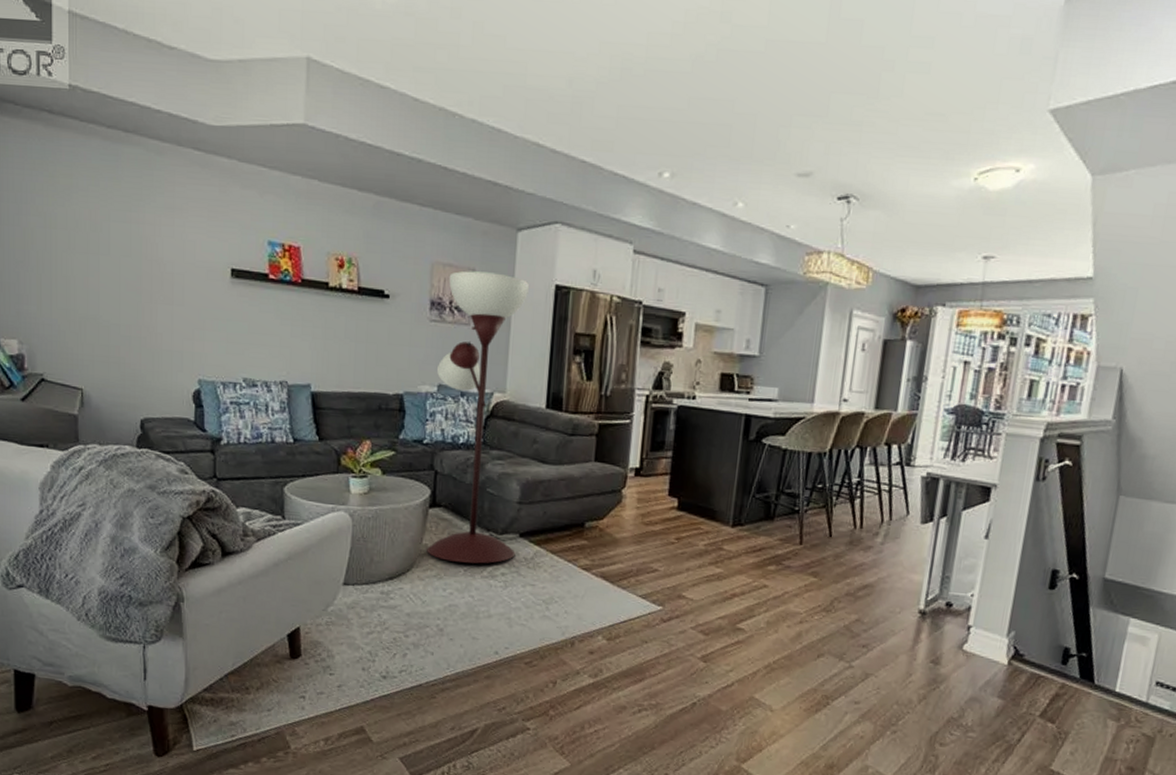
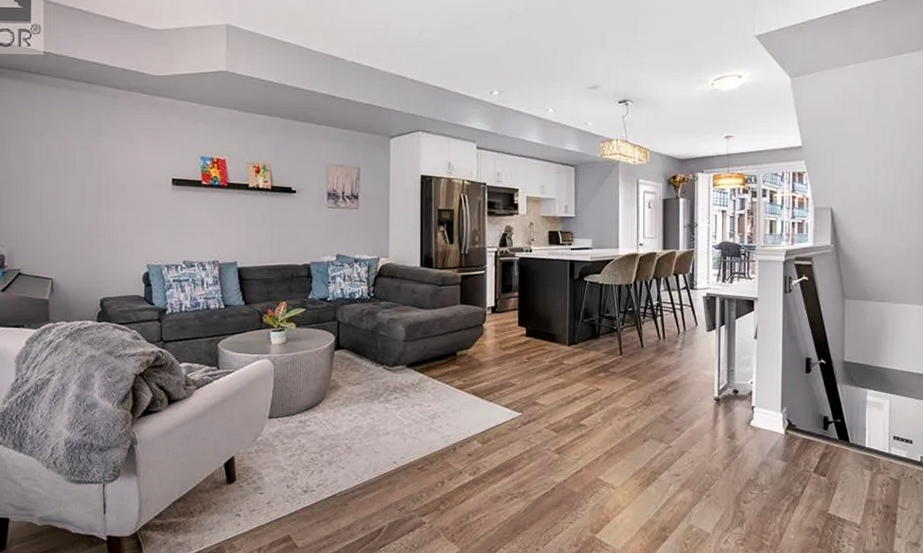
floor lamp: present [427,271,529,564] -> none [334,169,405,392]

